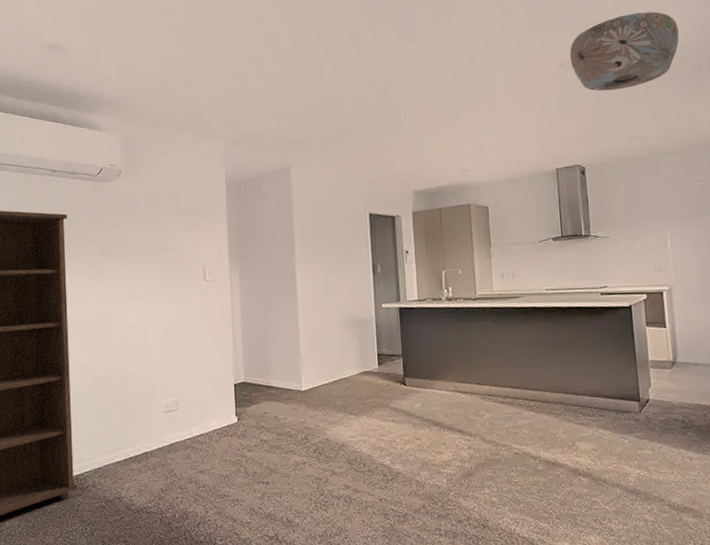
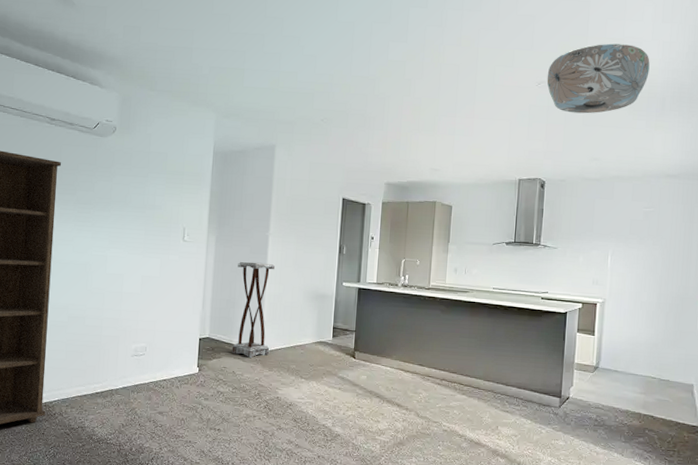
plant stand: none [266,293,312,399] -> present [232,262,276,358]

